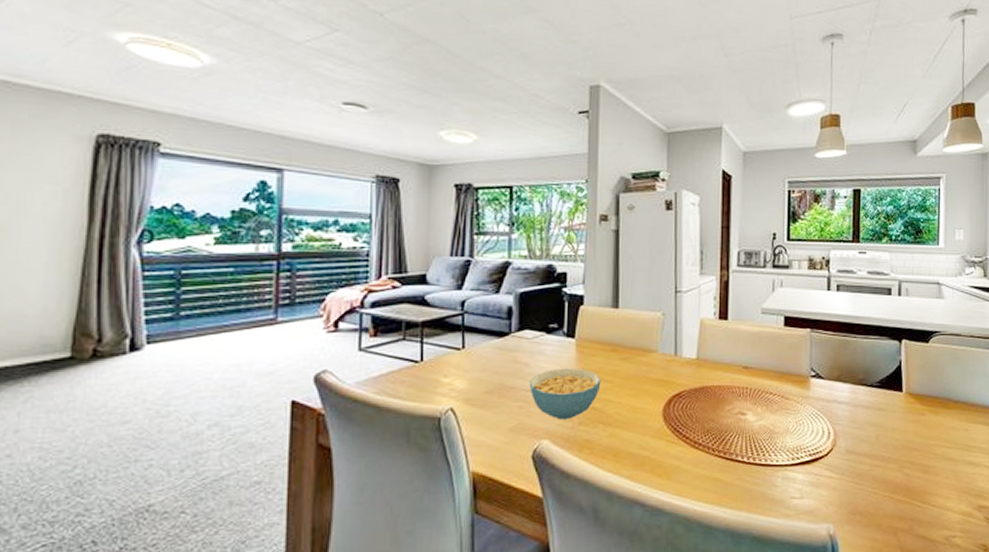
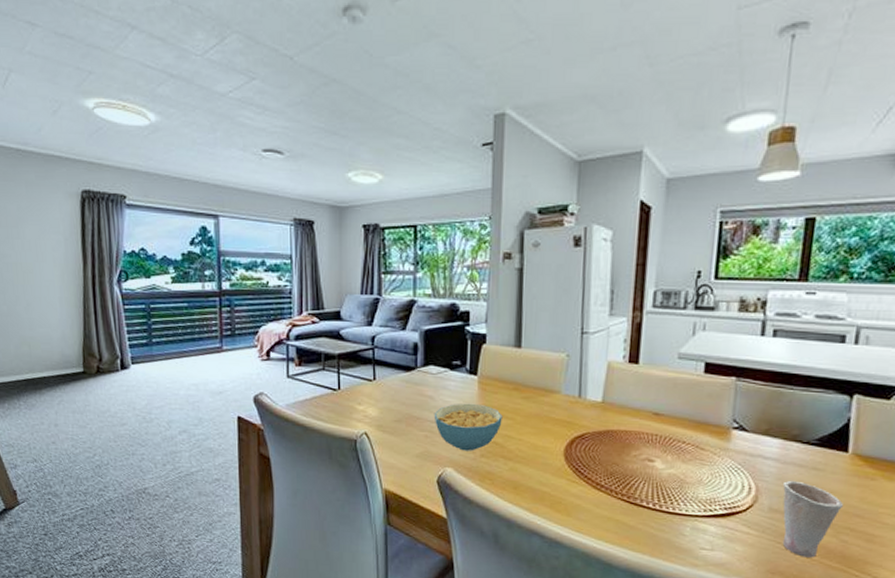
cup: none [855,421,903,495] -> present [782,480,843,558]

